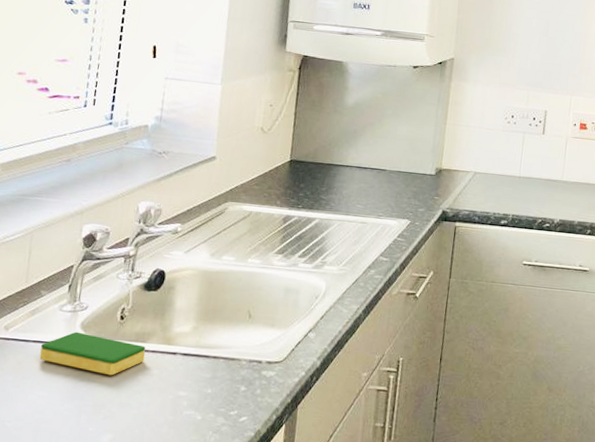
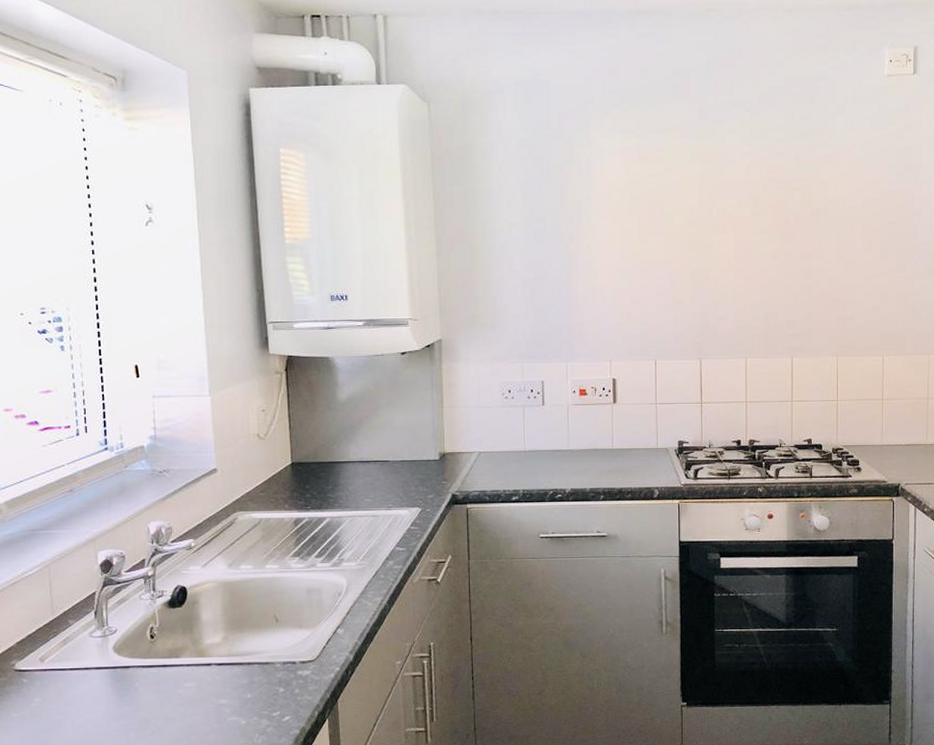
dish sponge: present [39,332,146,376] -> none [79,655,181,693]

